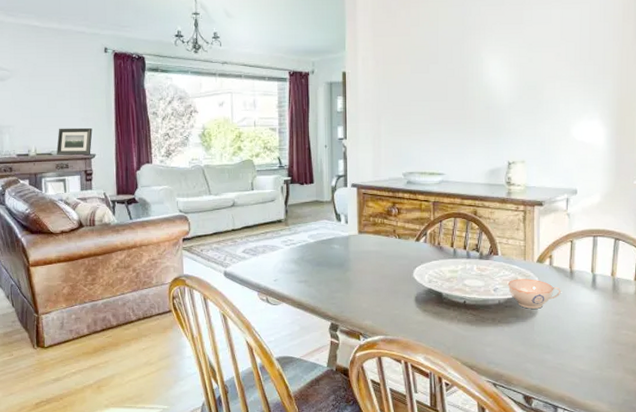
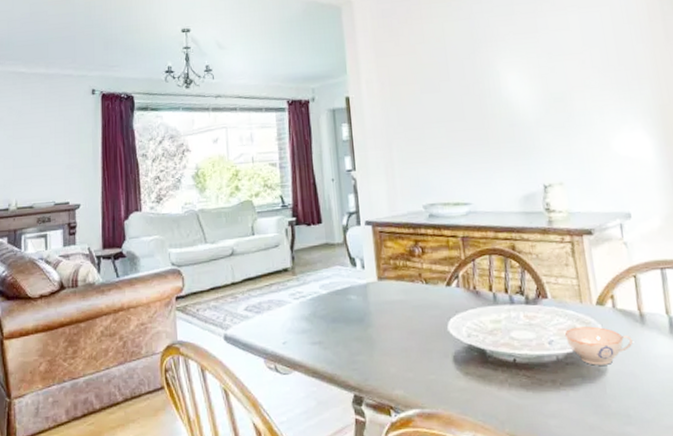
picture frame: present [57,127,93,155] -> none [39,175,78,208]

